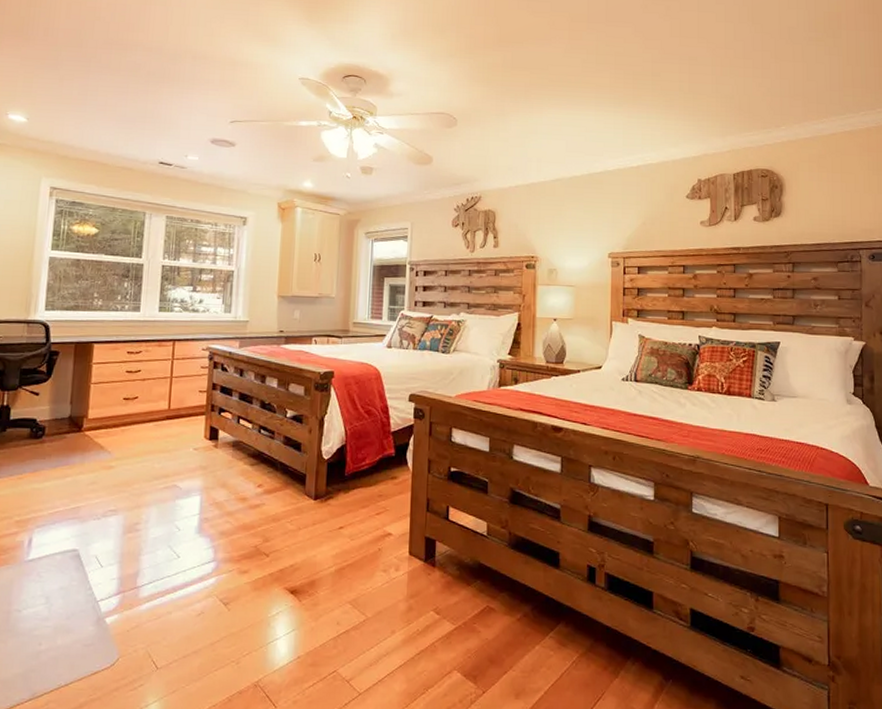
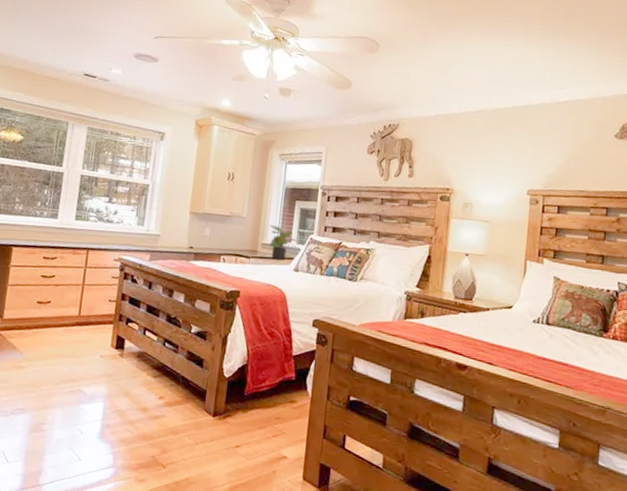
potted plant: none [358,302,388,338] -> present [268,224,297,261]

